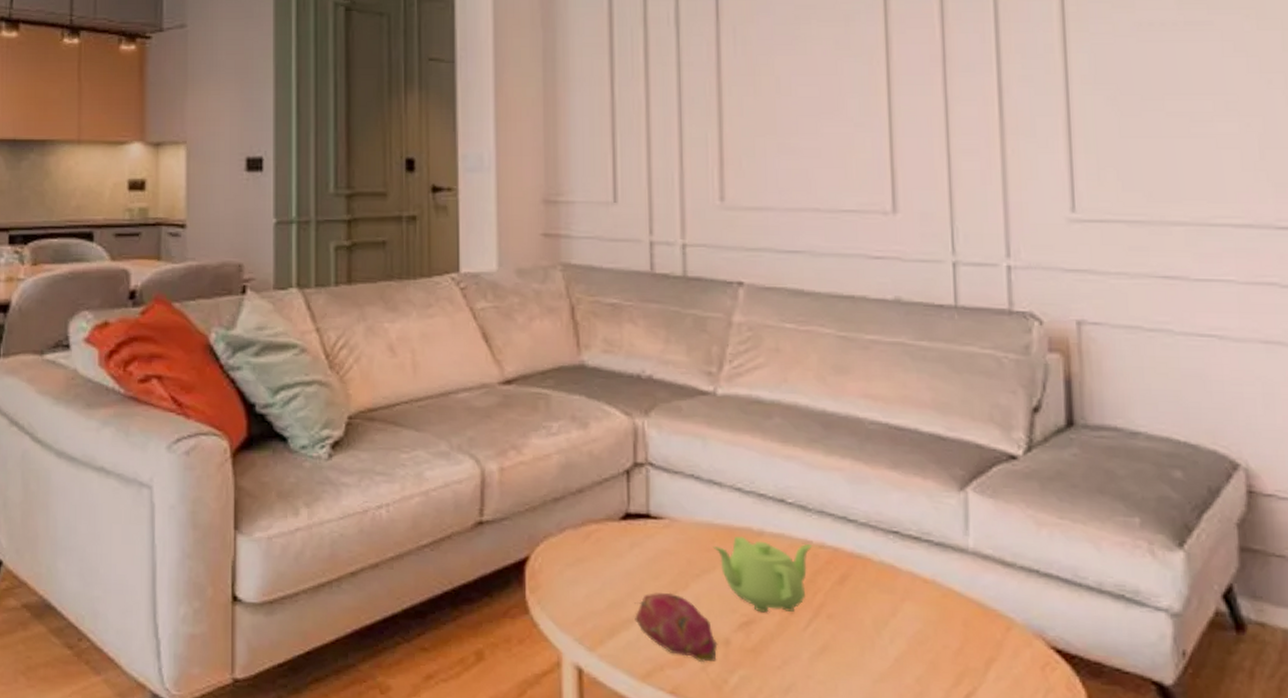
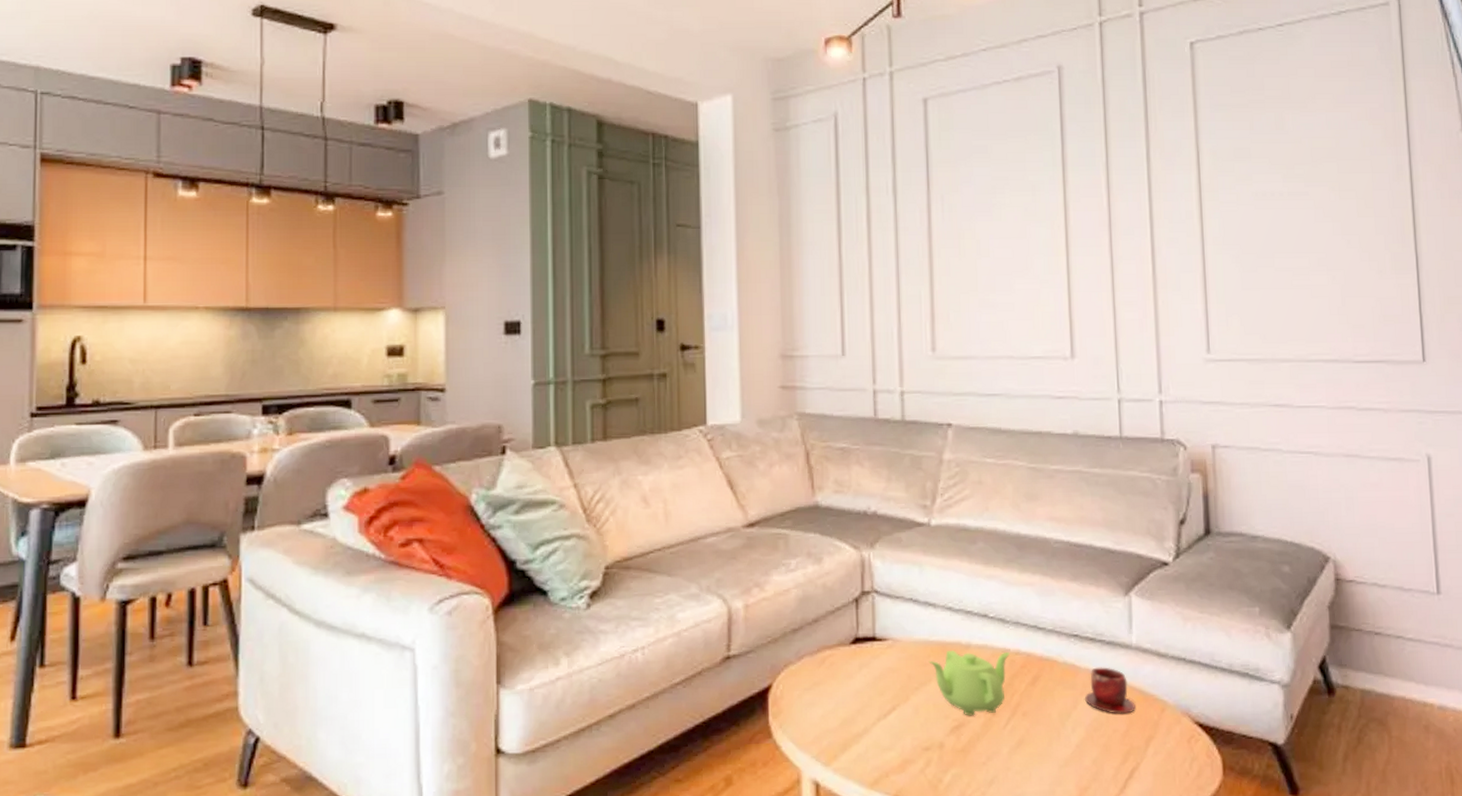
fruit: present [635,592,718,662] -> none [864,706,934,766]
teacup: none [907,571,972,629] -> present [1085,667,1135,714]

